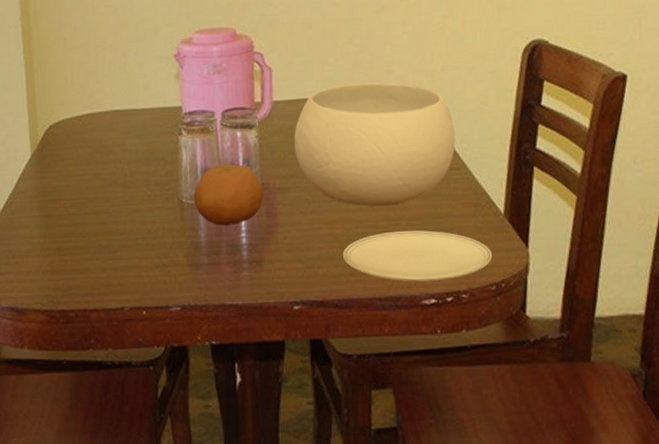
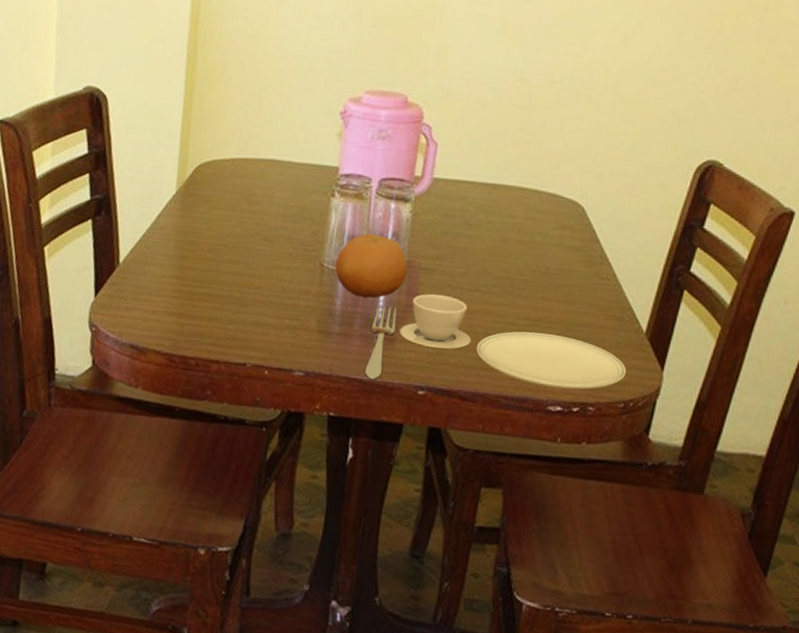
fork: none [238,230,262,302] -> present [364,305,397,379]
teacup: none [265,210,337,262] -> present [399,293,472,349]
bowl: present [293,82,456,207] -> none [446,172,612,306]

